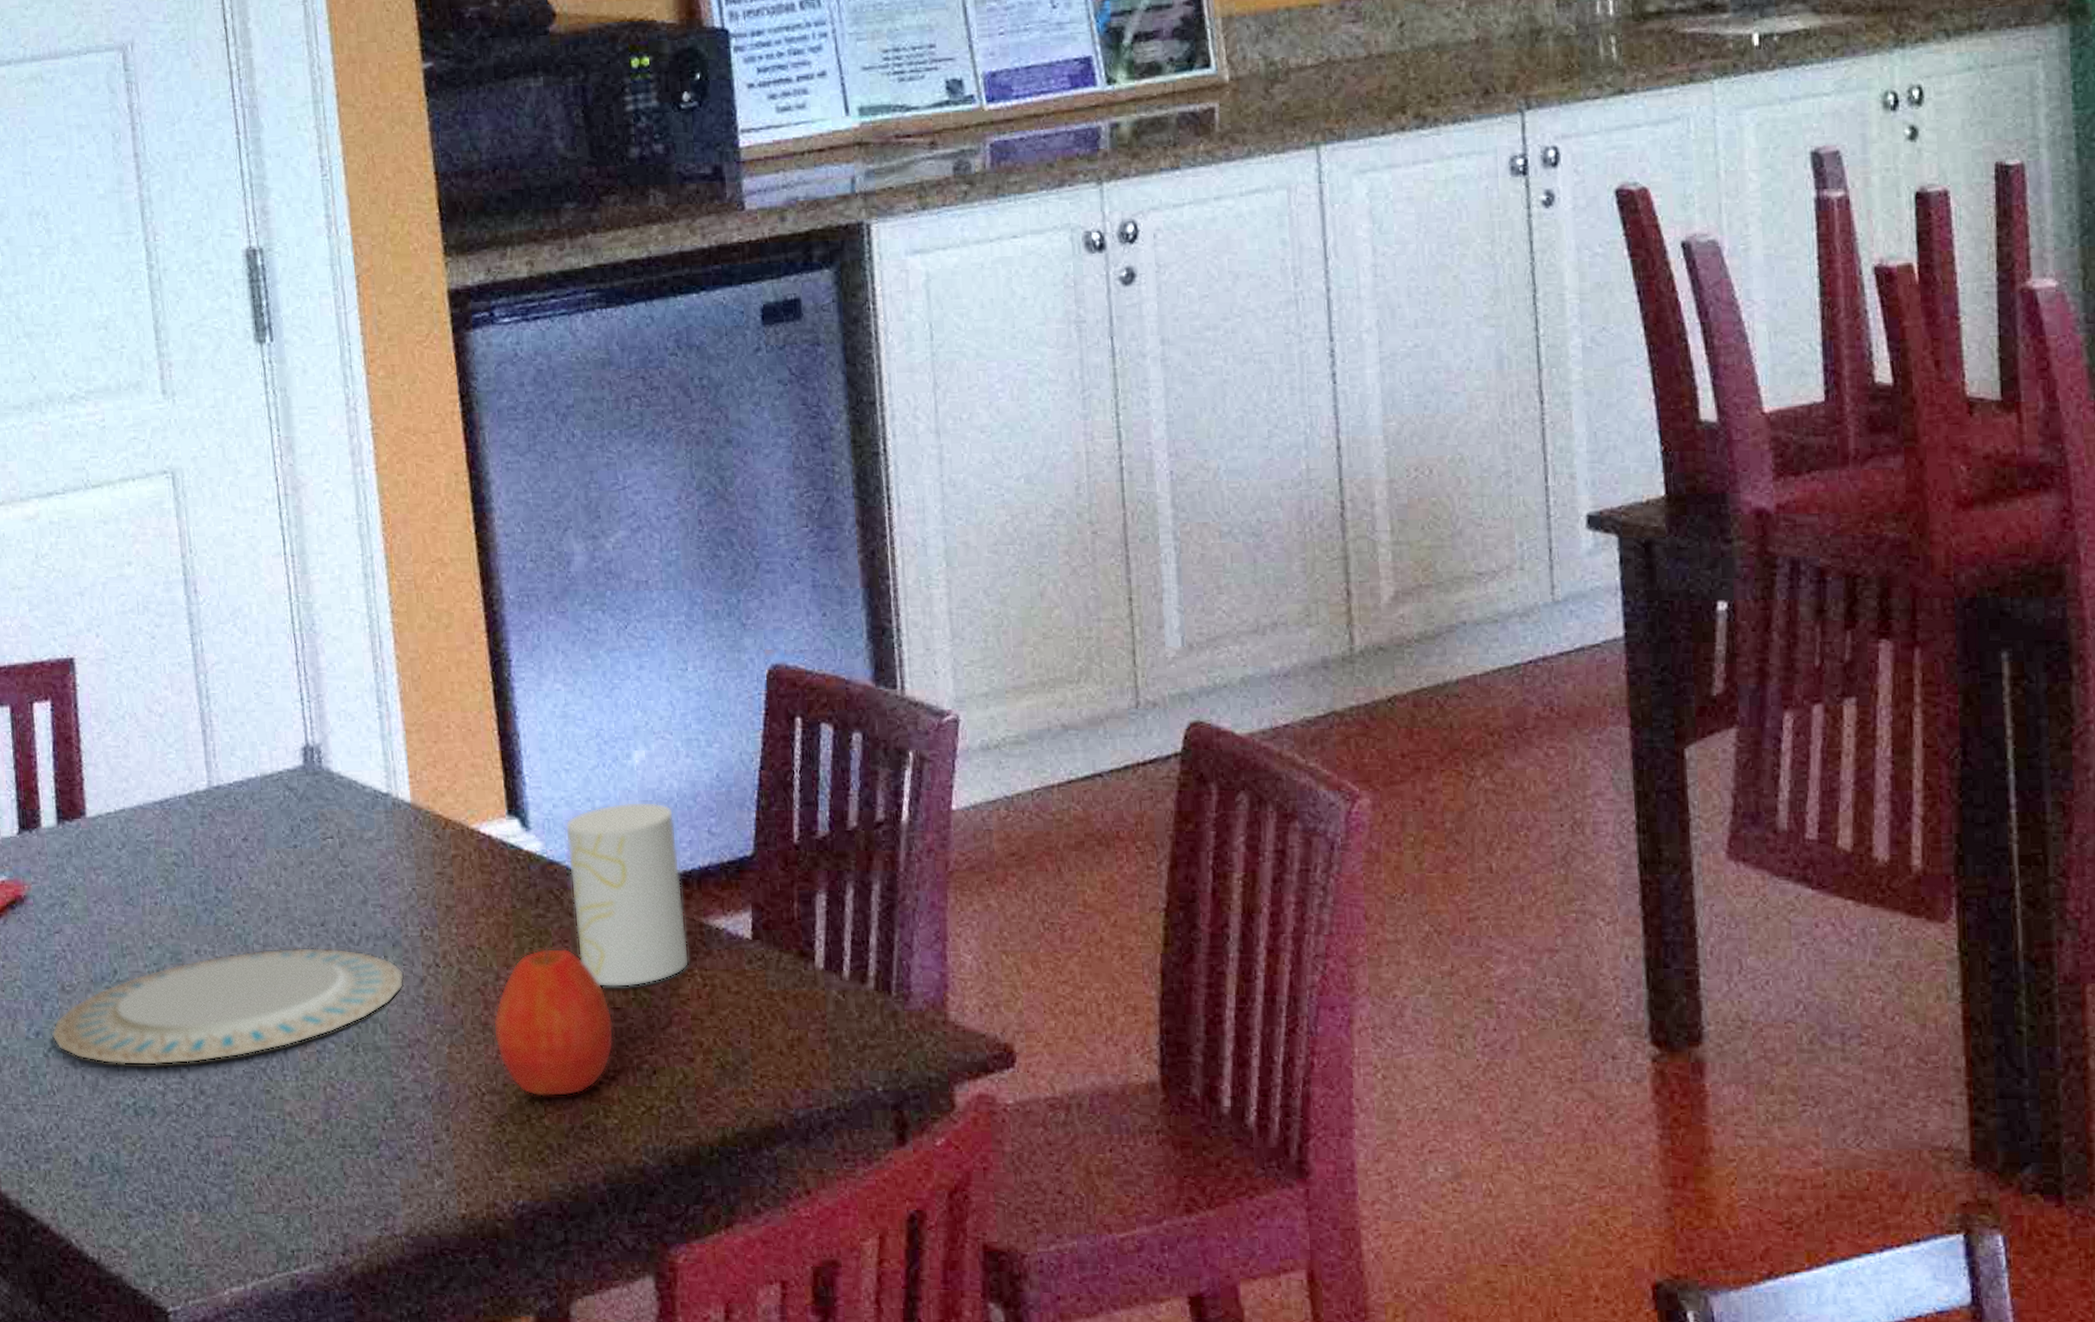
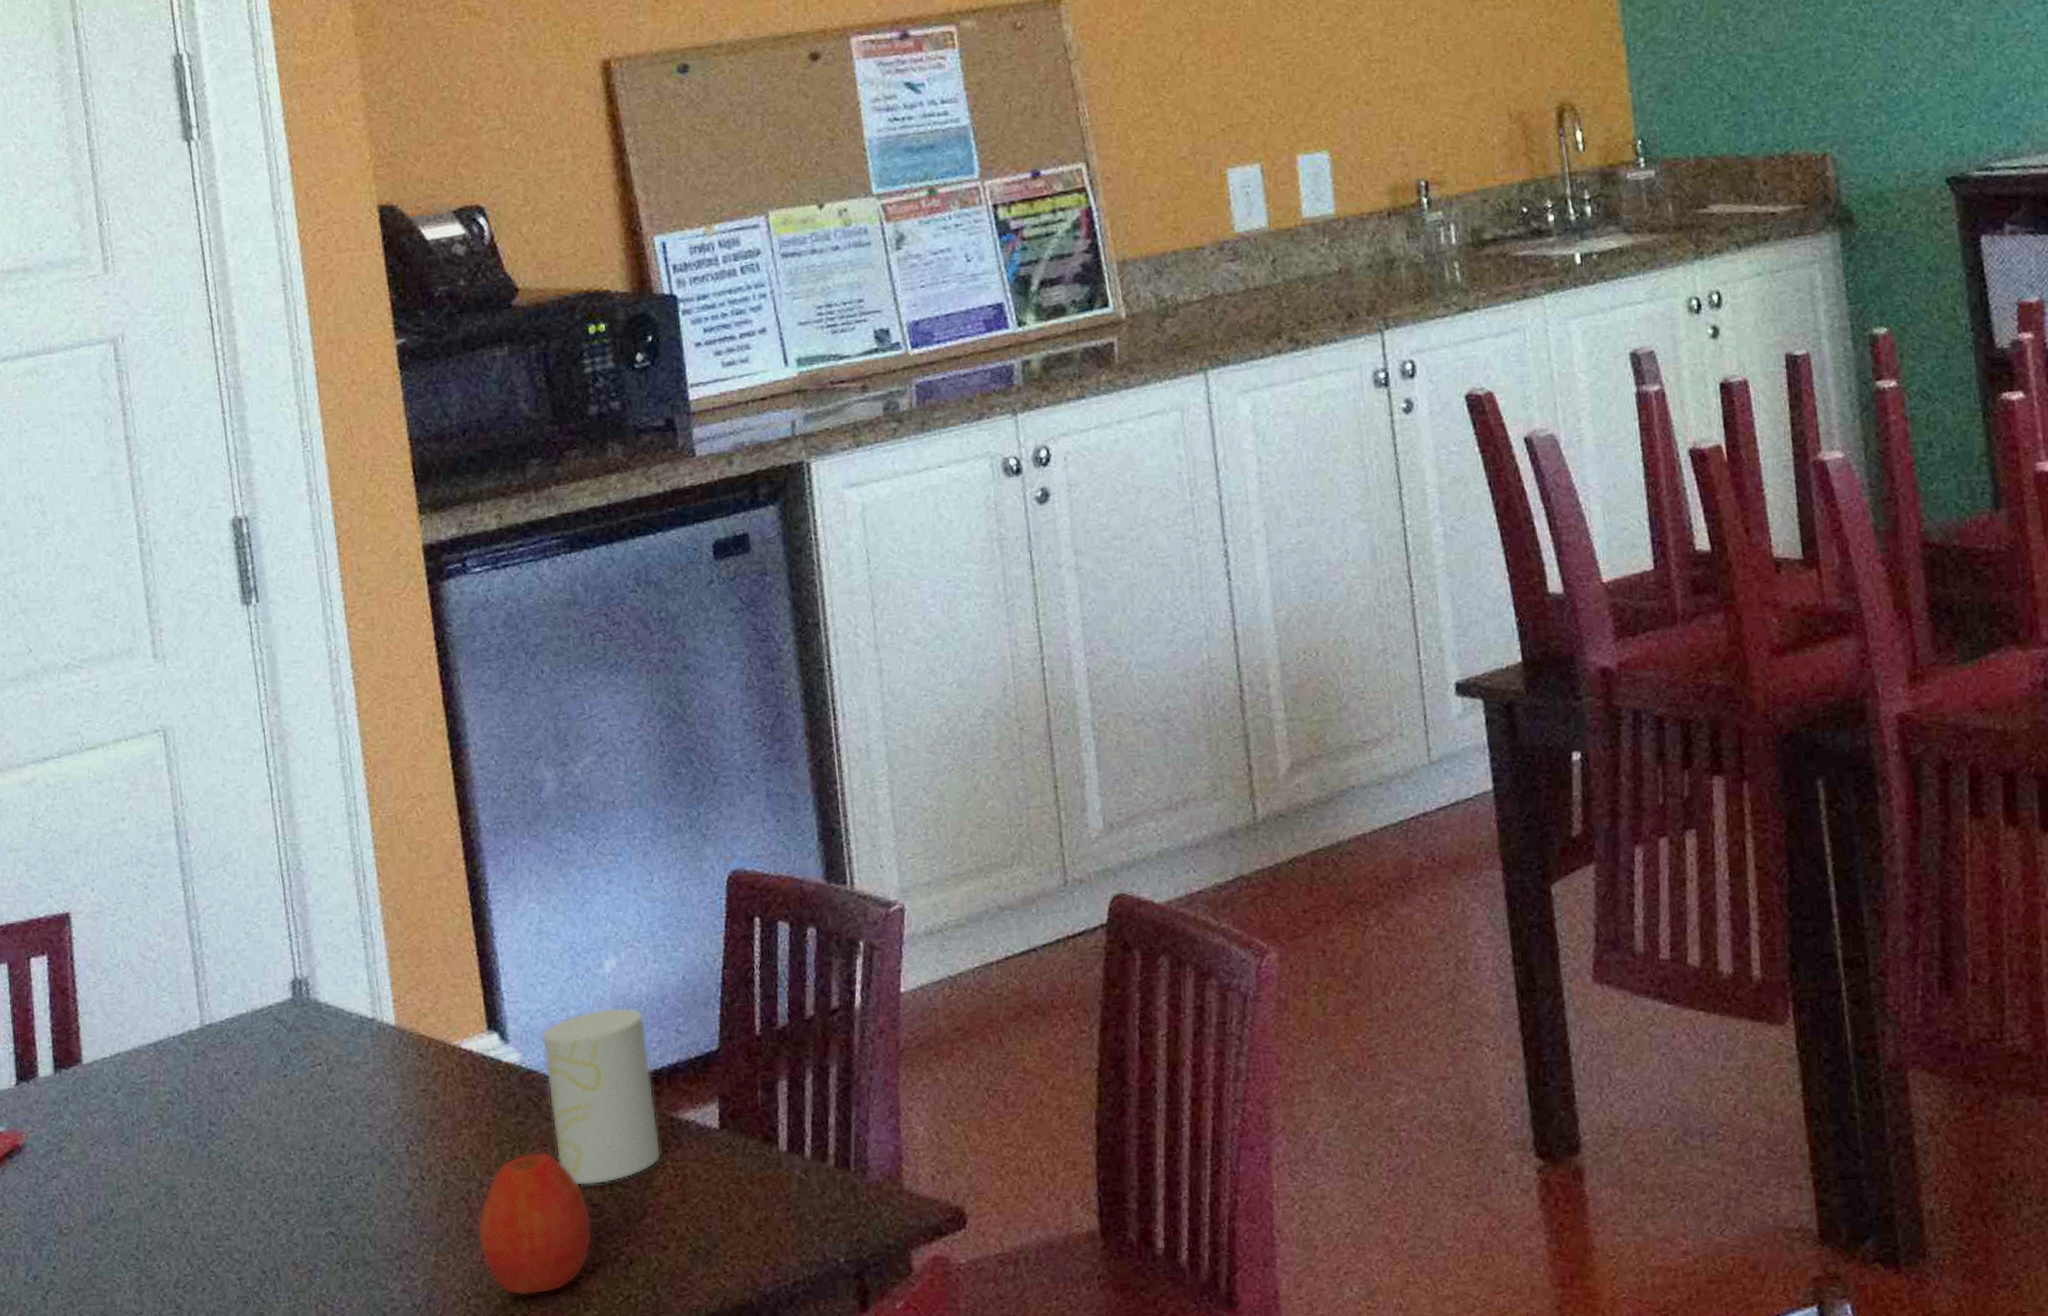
plate: present [51,947,404,1066] -> none [49,1170,392,1301]

